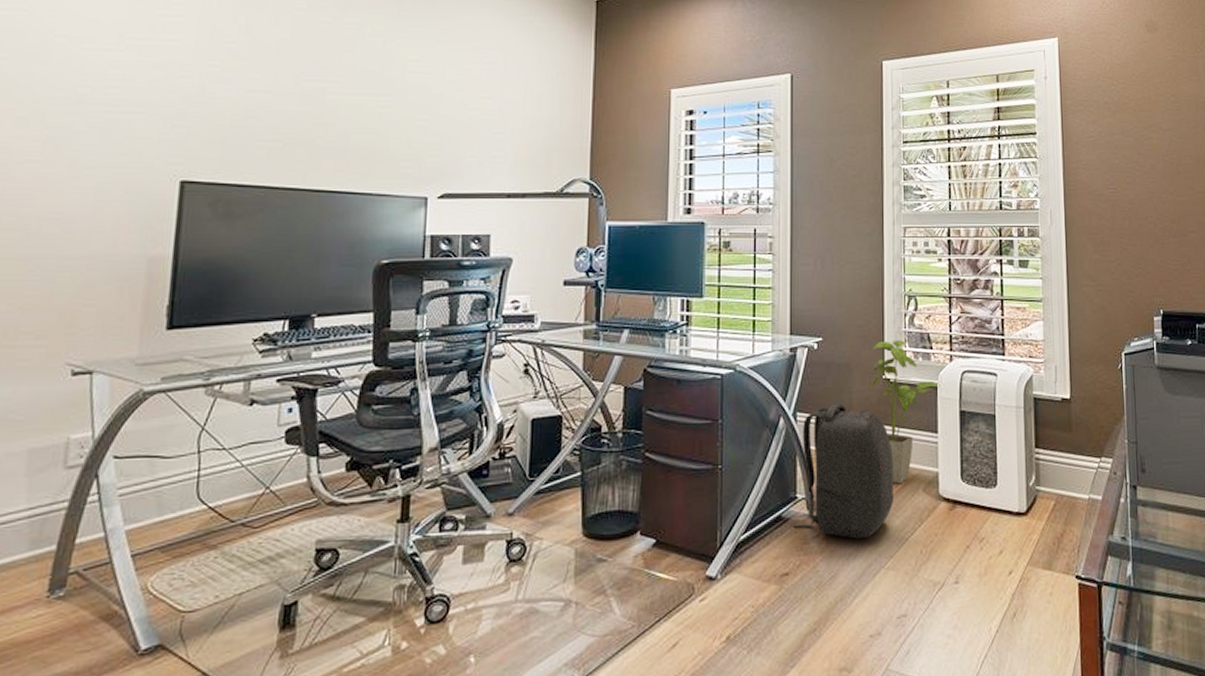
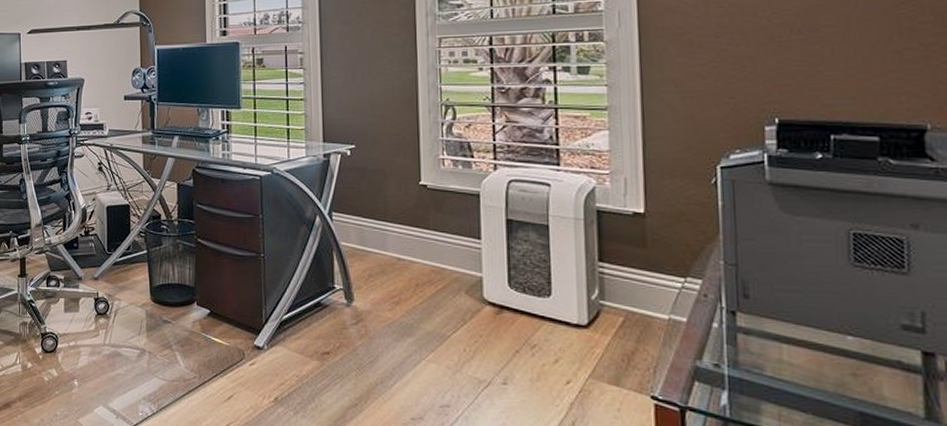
backpack: present [793,403,894,539] -> none [332,206,434,331]
house plant: present [869,340,940,484] -> none [405,148,483,285]

